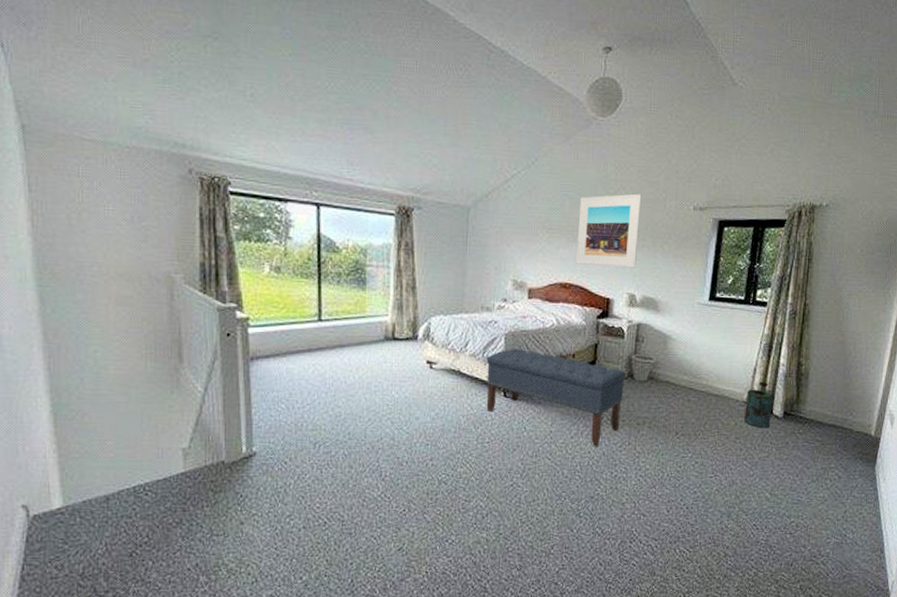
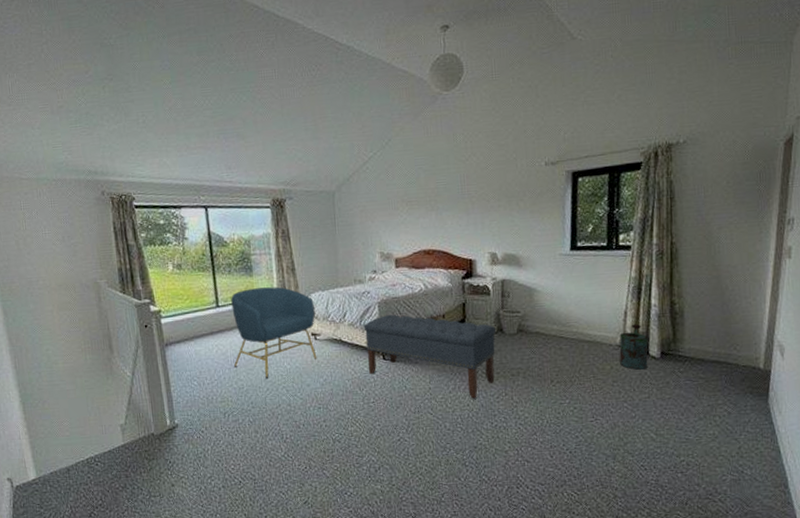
armchair: none [331,304,433,407] -> present [231,286,317,379]
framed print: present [575,193,642,268] -> none [434,157,495,231]

